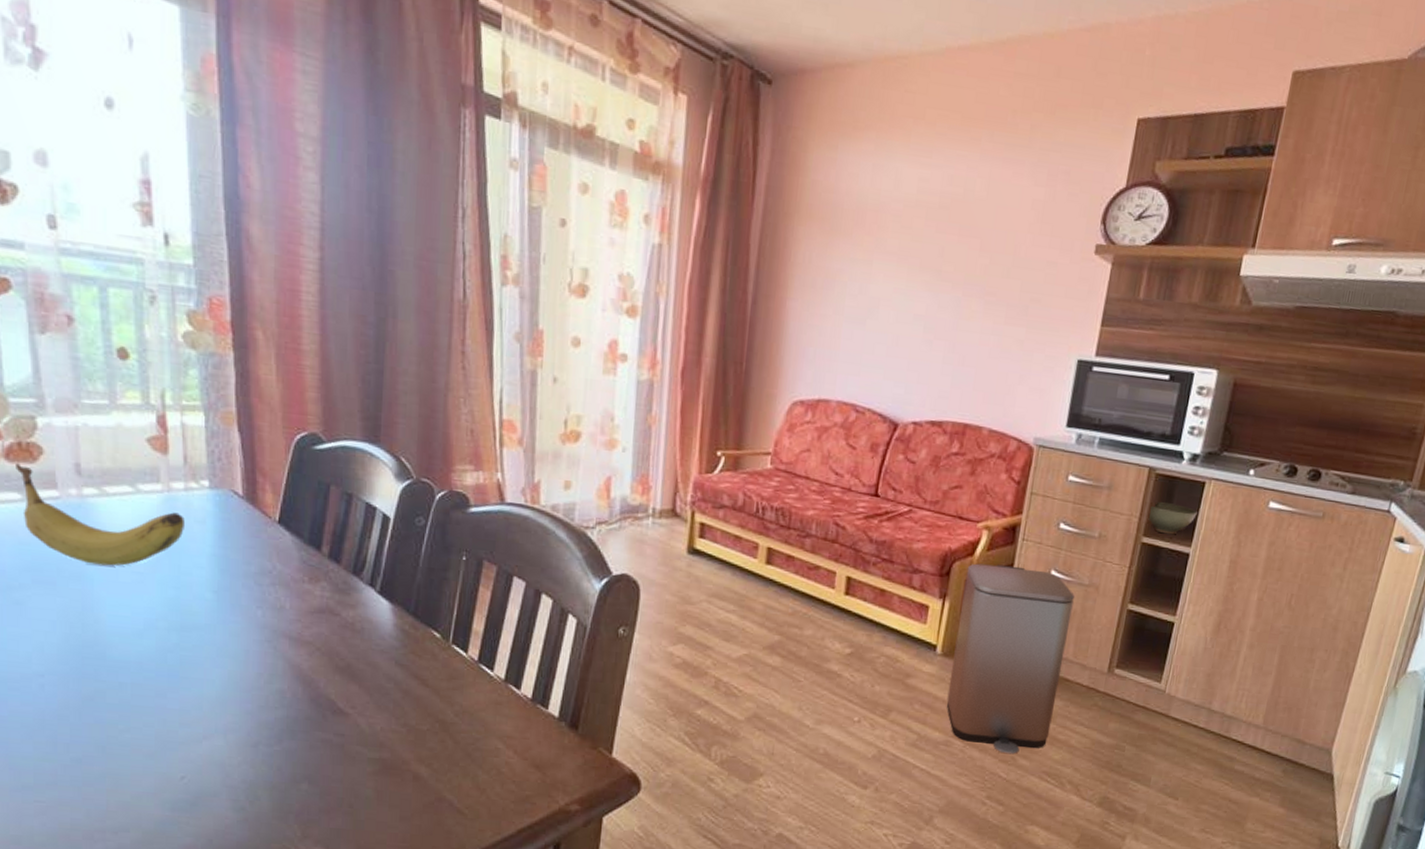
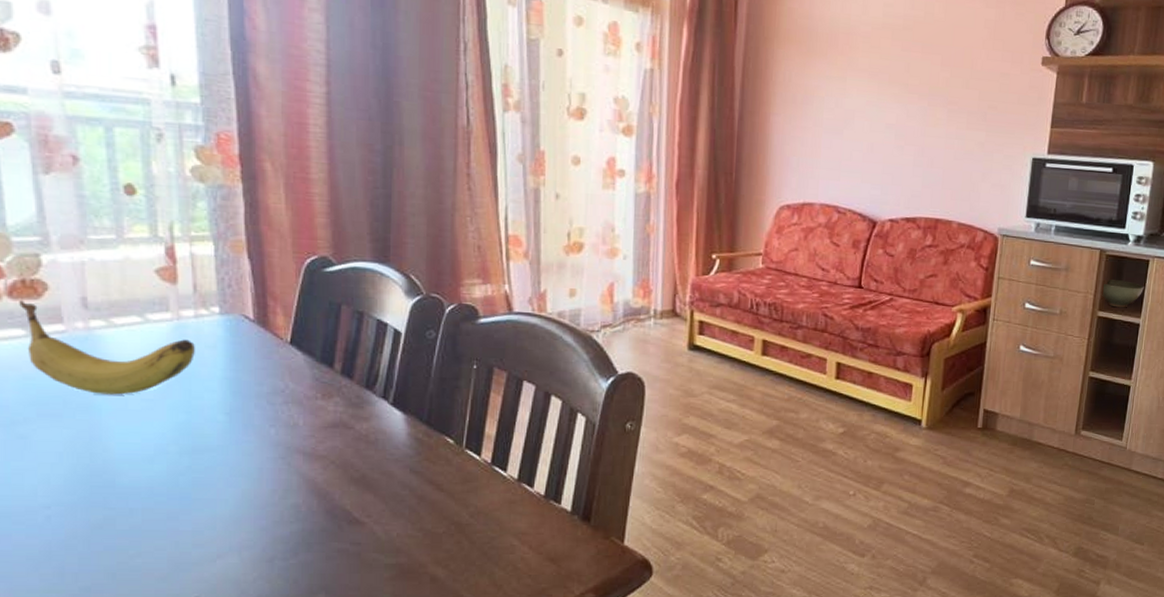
pedal bin: present [947,563,1075,755] -> none [933,343,1043,515]

